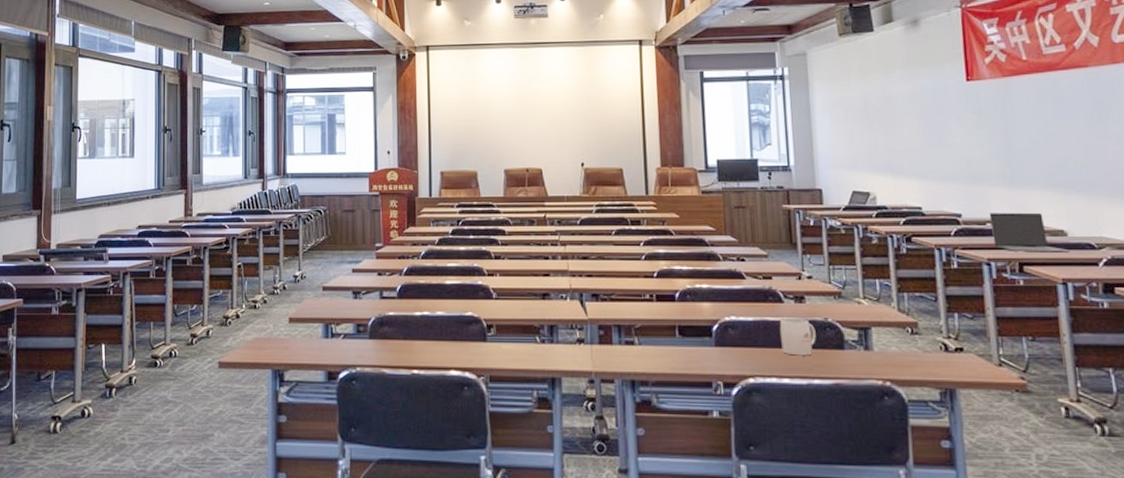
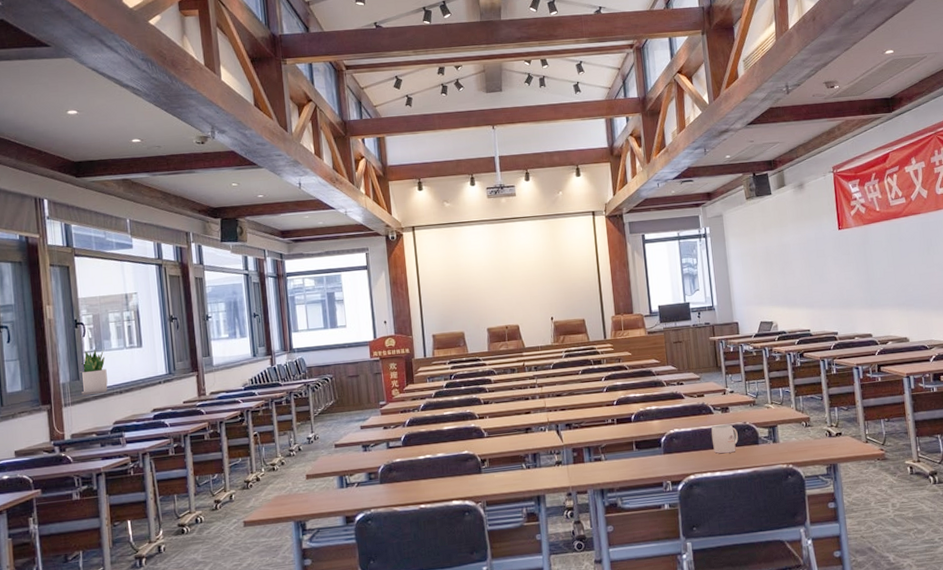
planter: none [71,154,98,204] -> present [80,347,108,396]
laptop: present [989,212,1070,252] -> none [856,326,911,357]

